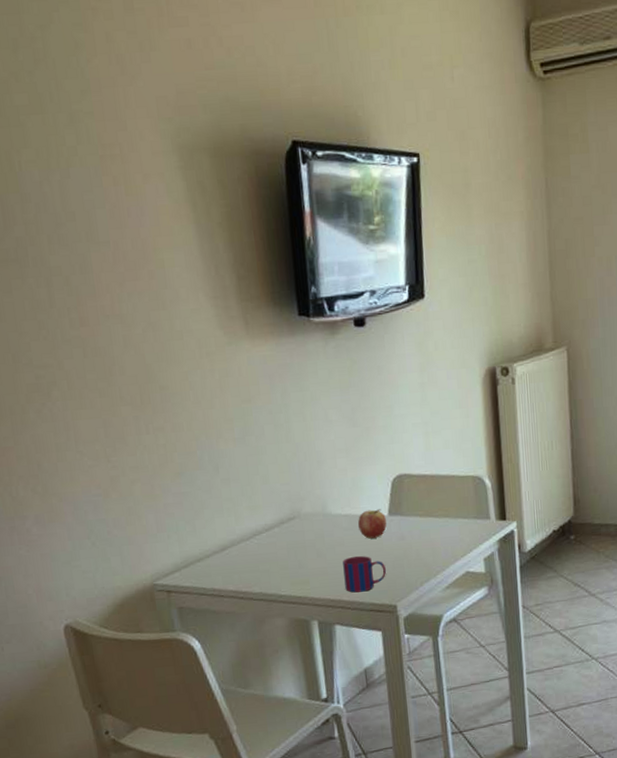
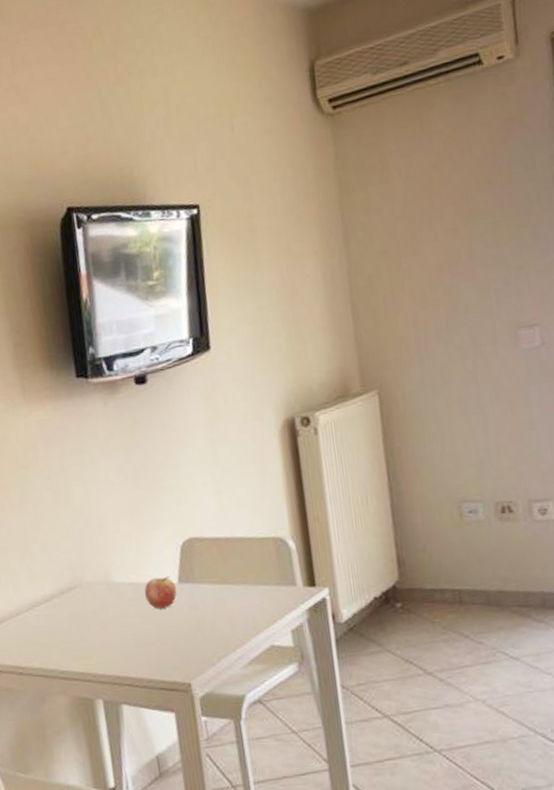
mug: present [343,555,387,593] -> none [129,627,179,669]

